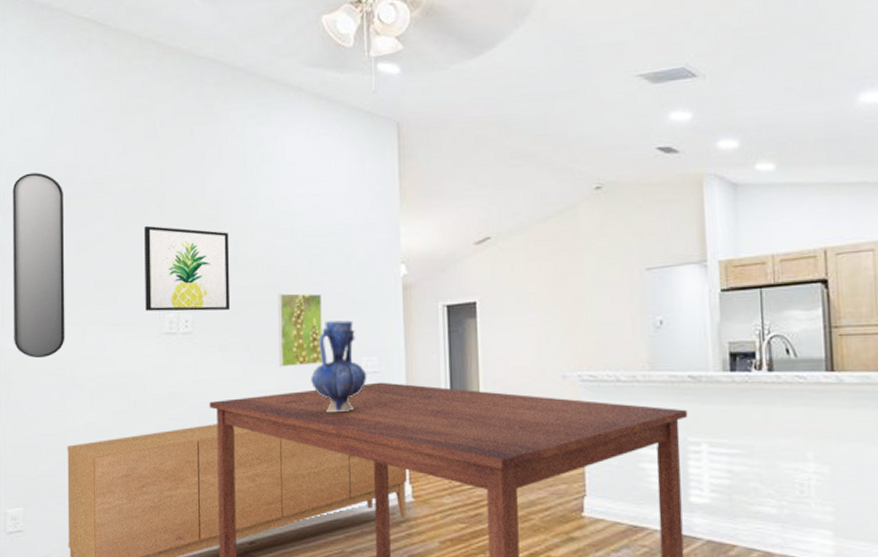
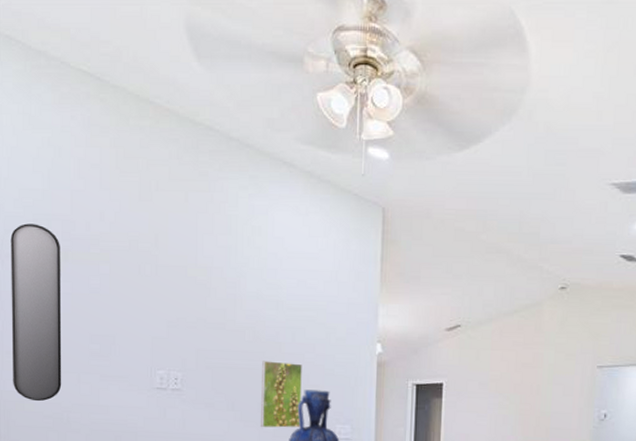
wall art: present [144,225,231,312] -> none [138,285,219,371]

